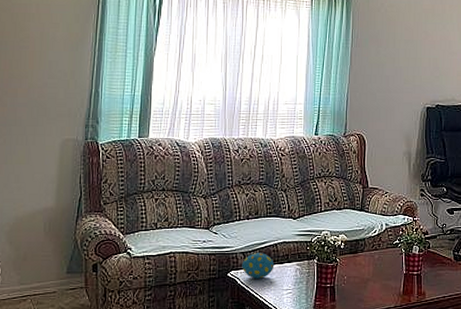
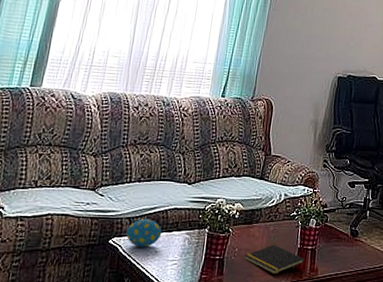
notepad: none [354,271,412,299] -> present [245,244,305,274]

